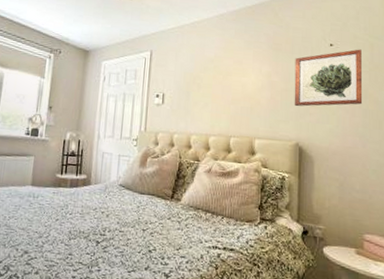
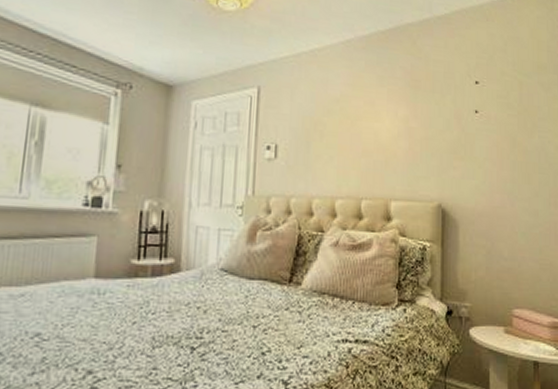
wall art: present [294,49,363,107] -> none [435,88,511,159]

